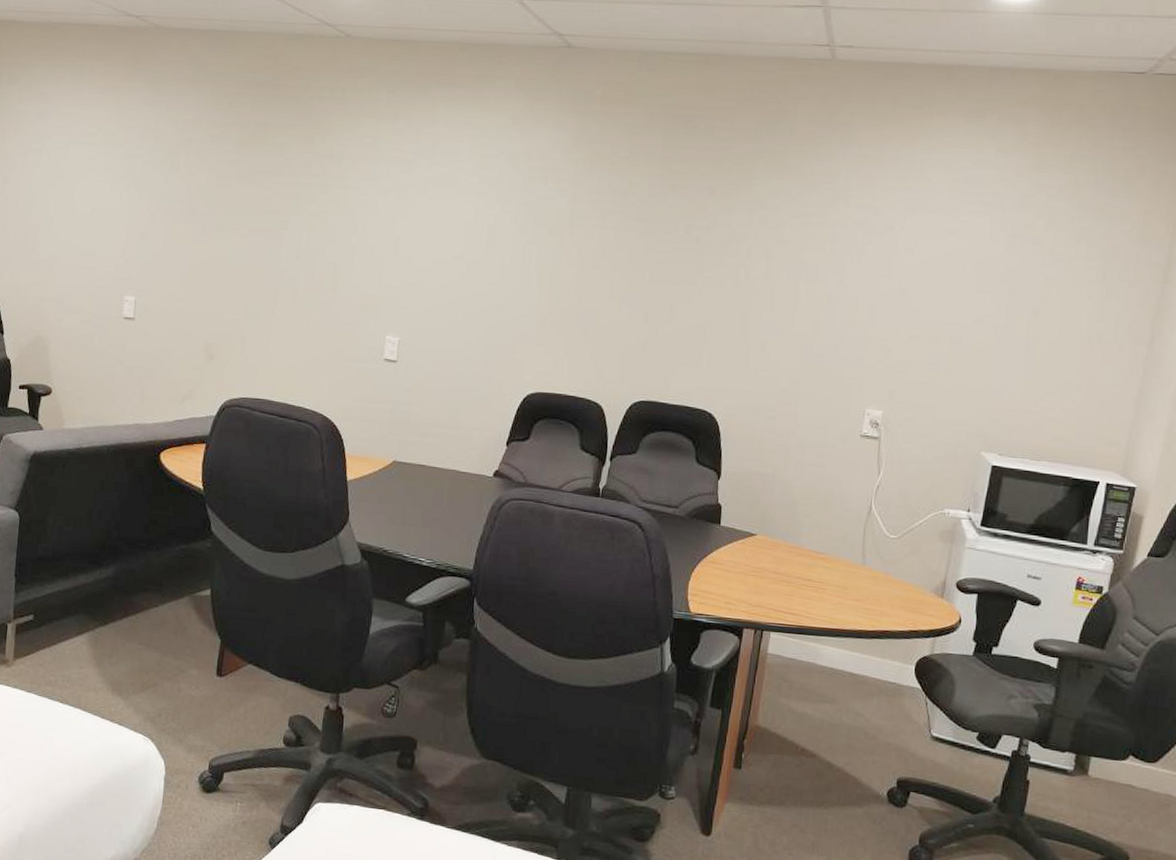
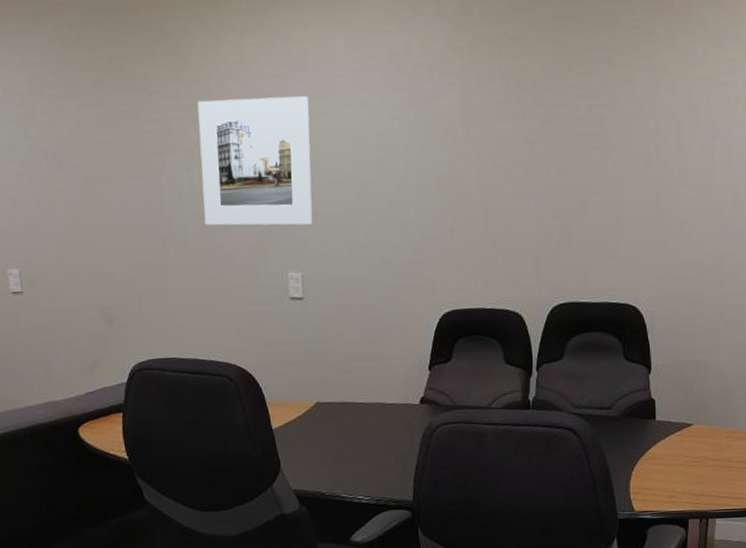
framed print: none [316,172,431,295] -> present [197,96,313,226]

